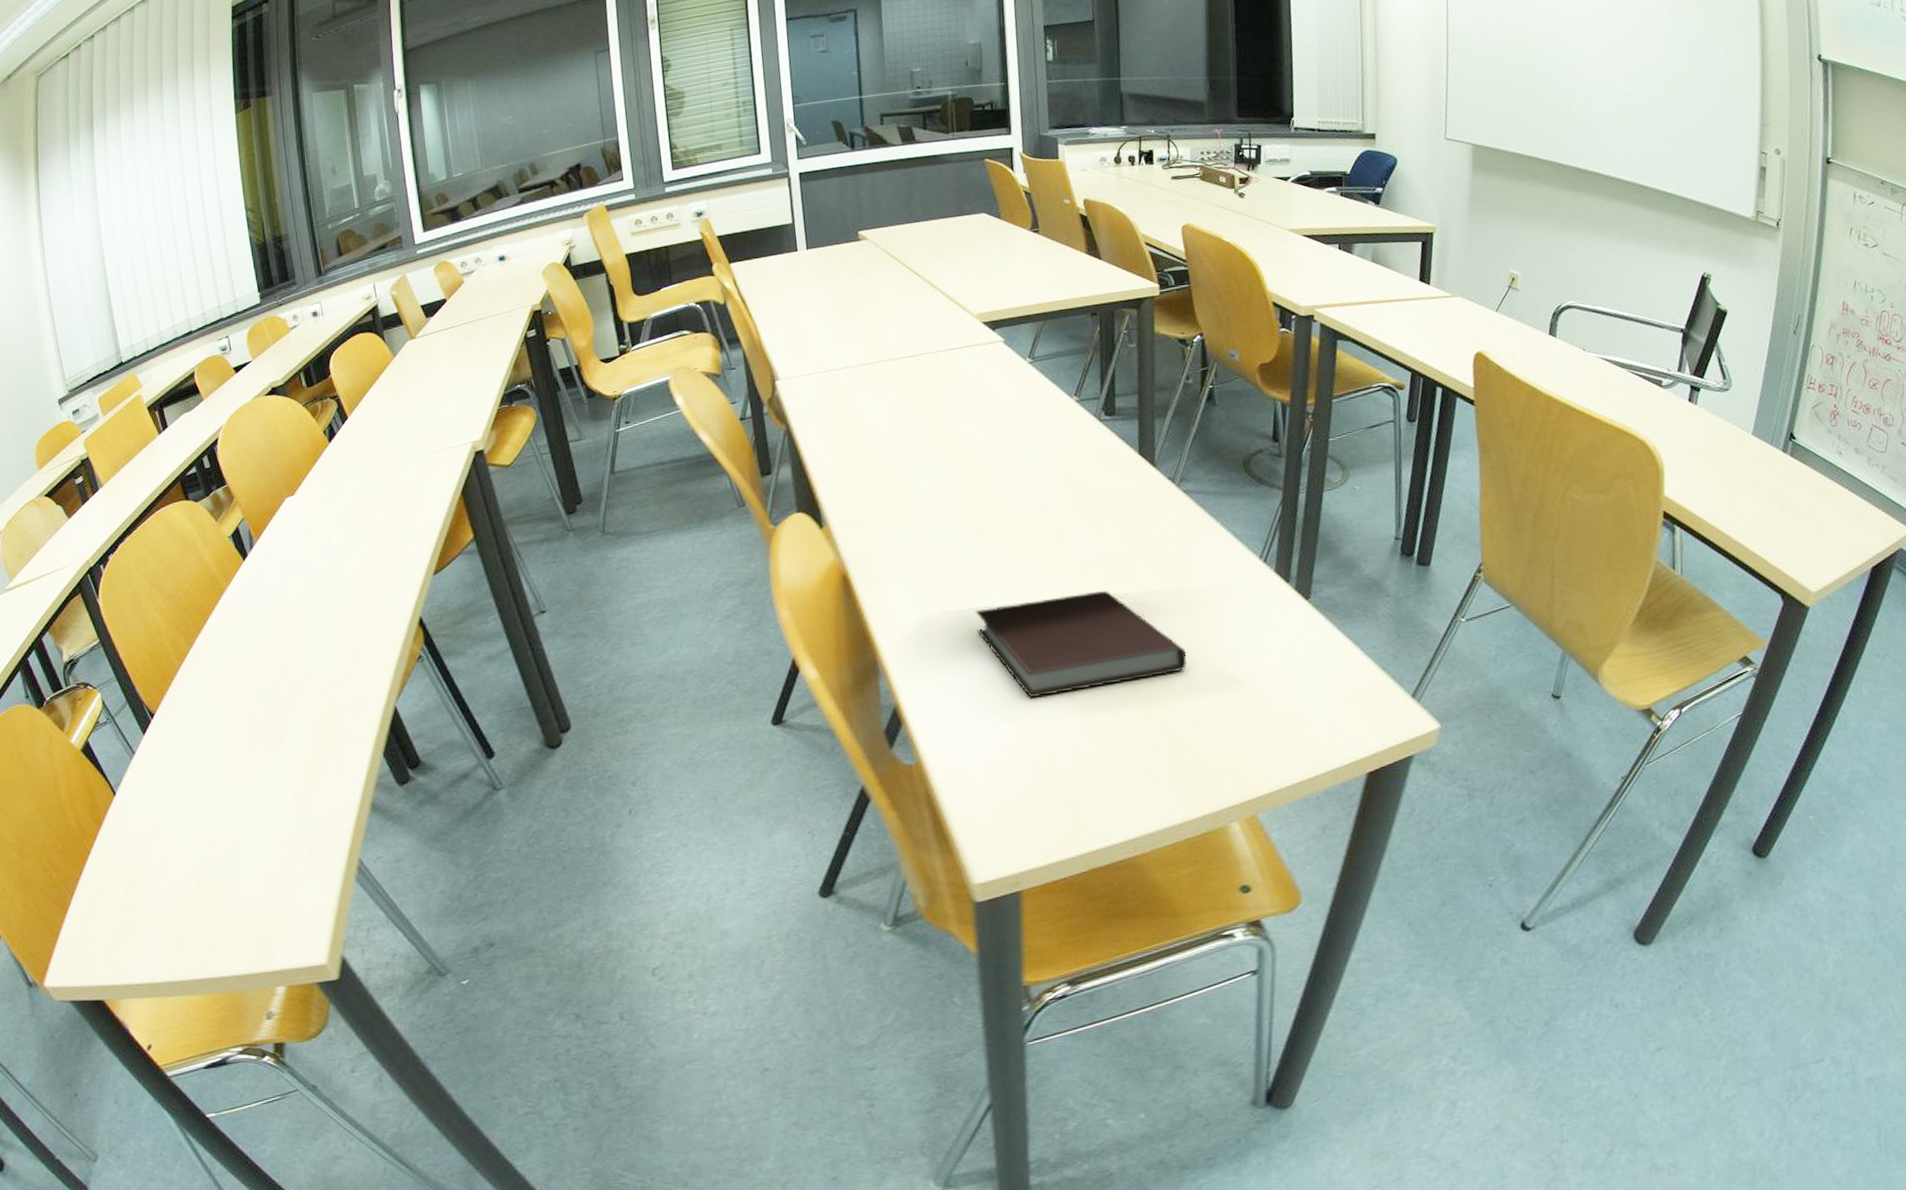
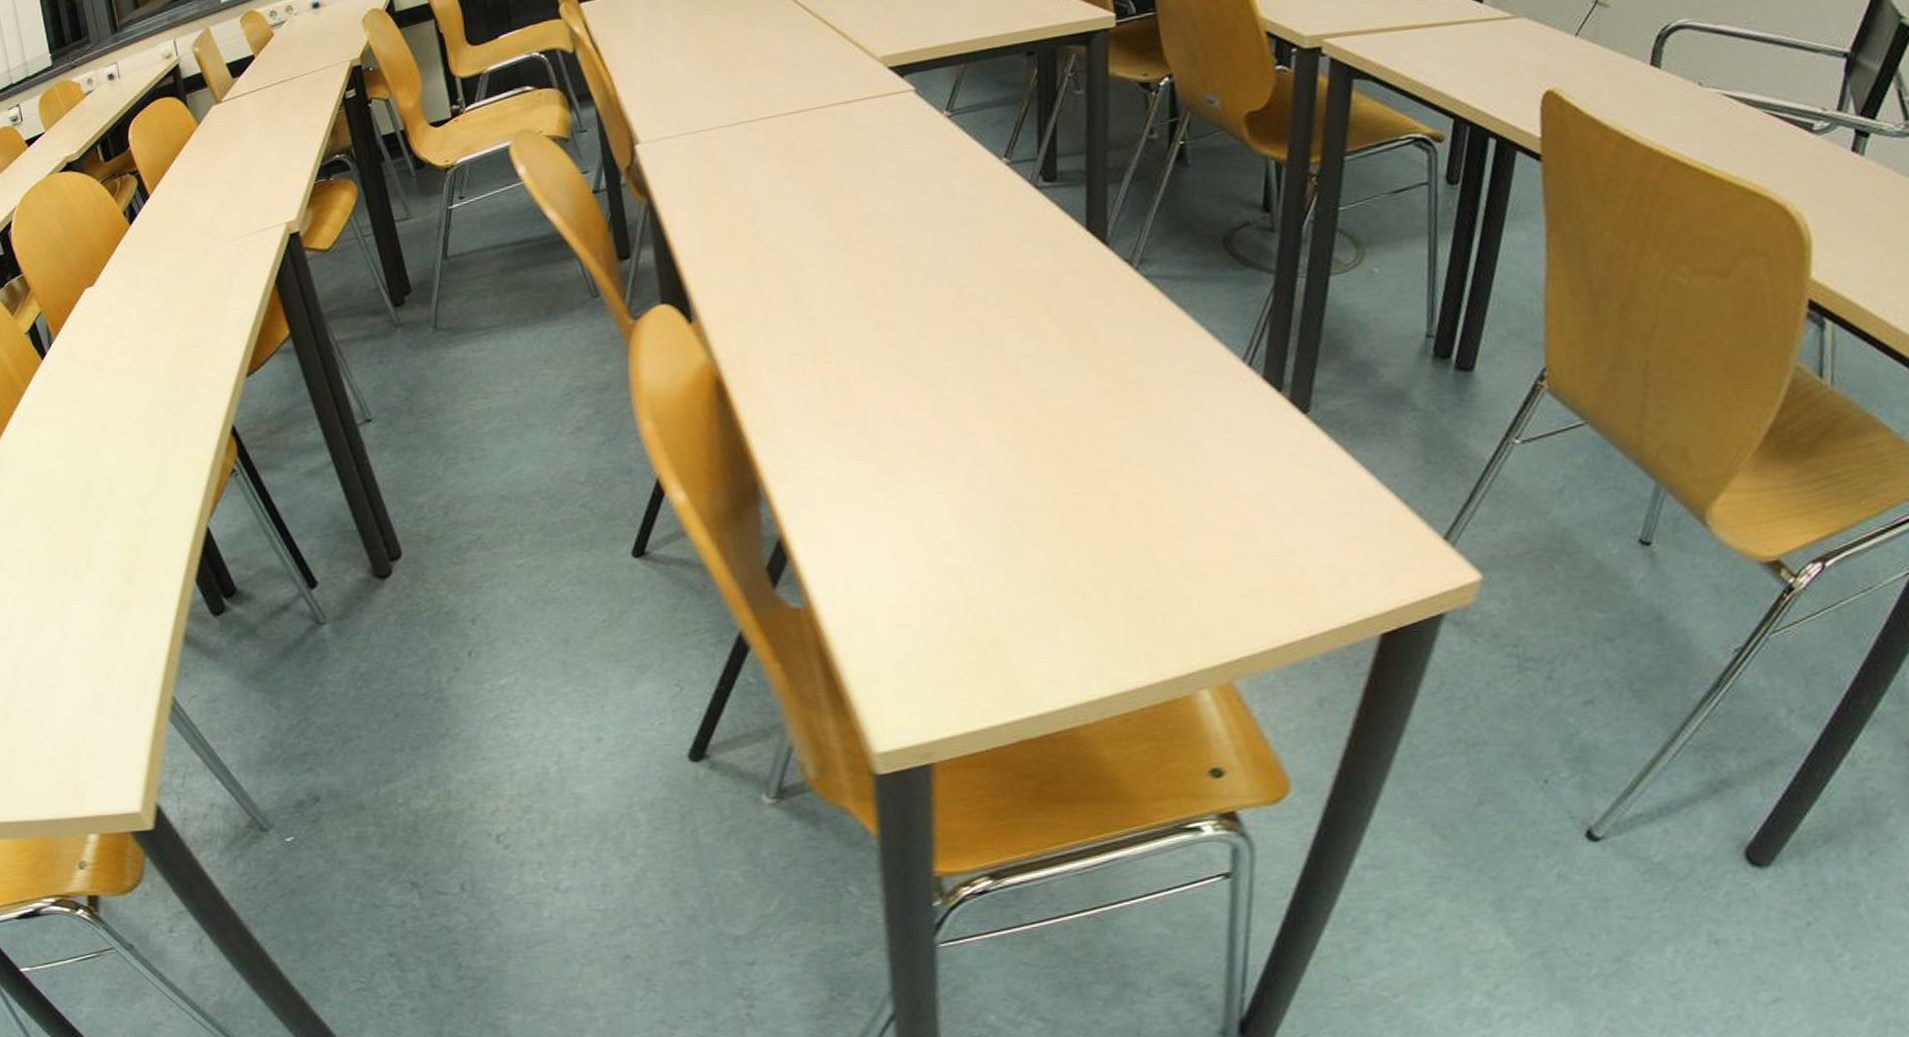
notebook: present [975,591,1187,698] -> none [877,401,1146,532]

